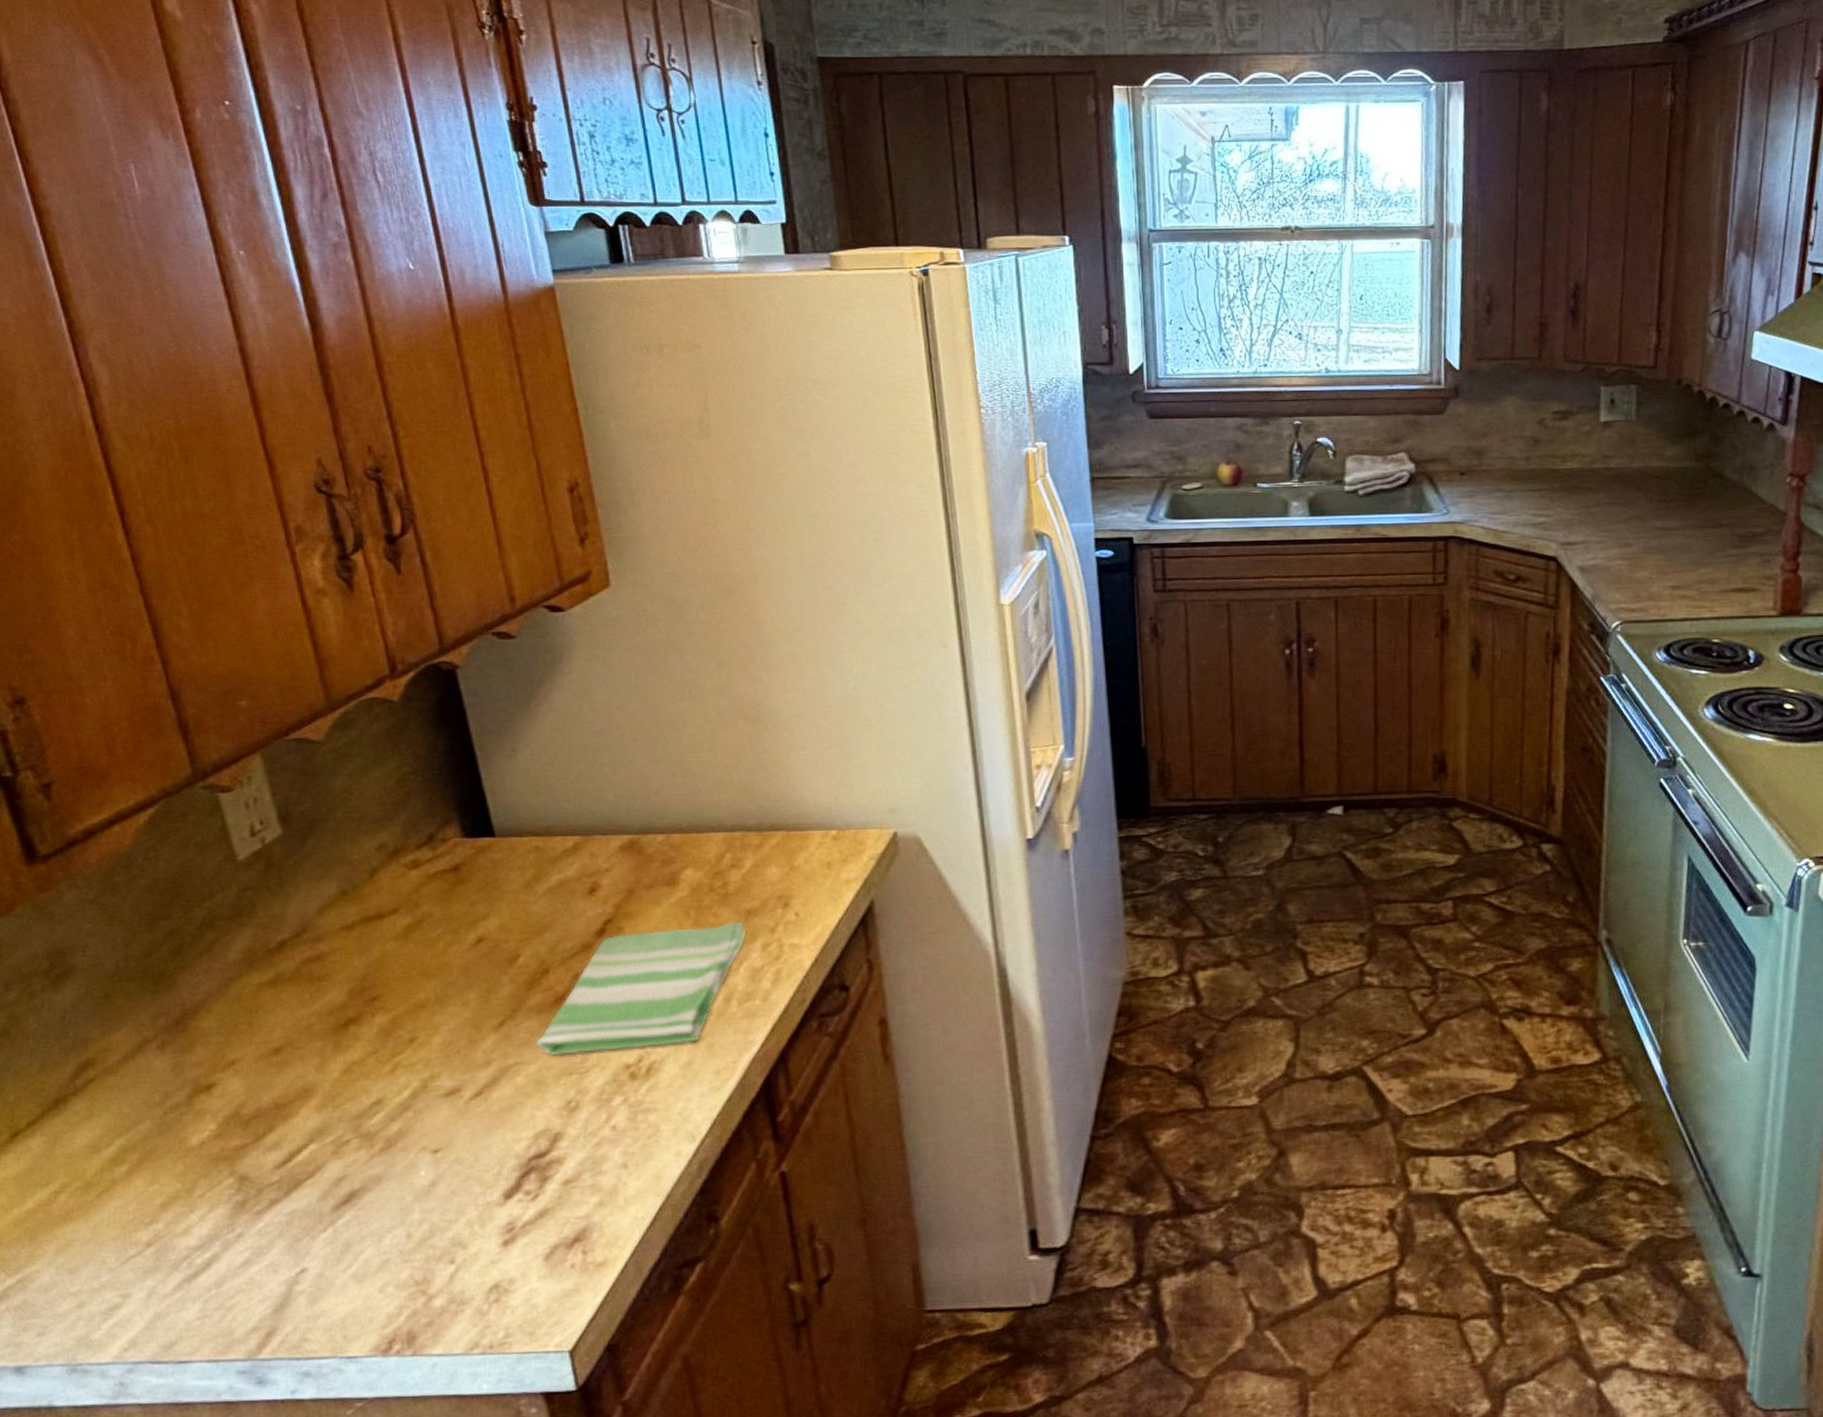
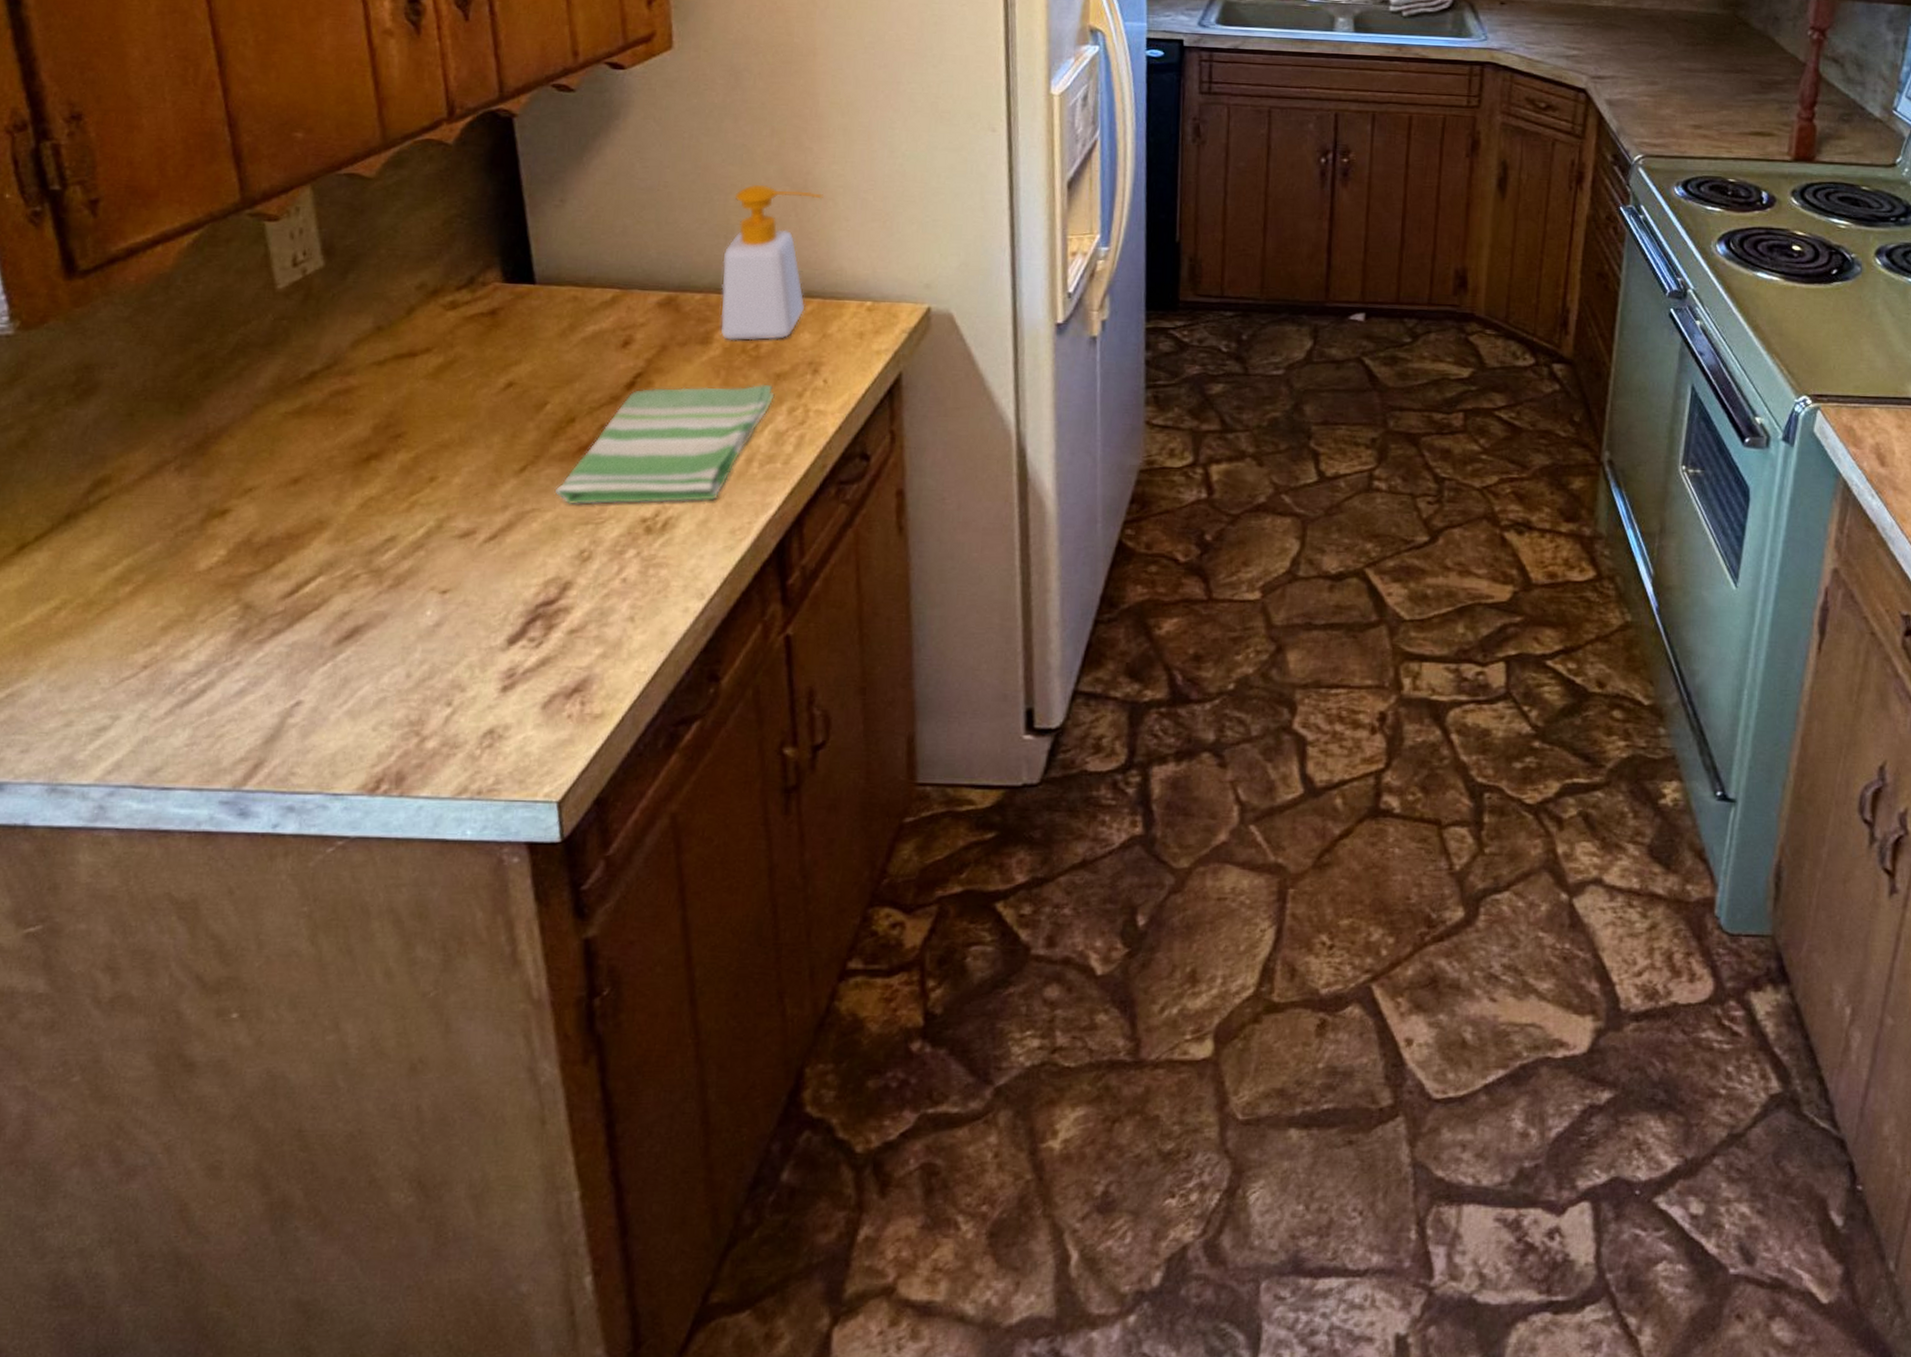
soap bottle: none [681,718,778,879] -> present [720,184,823,341]

